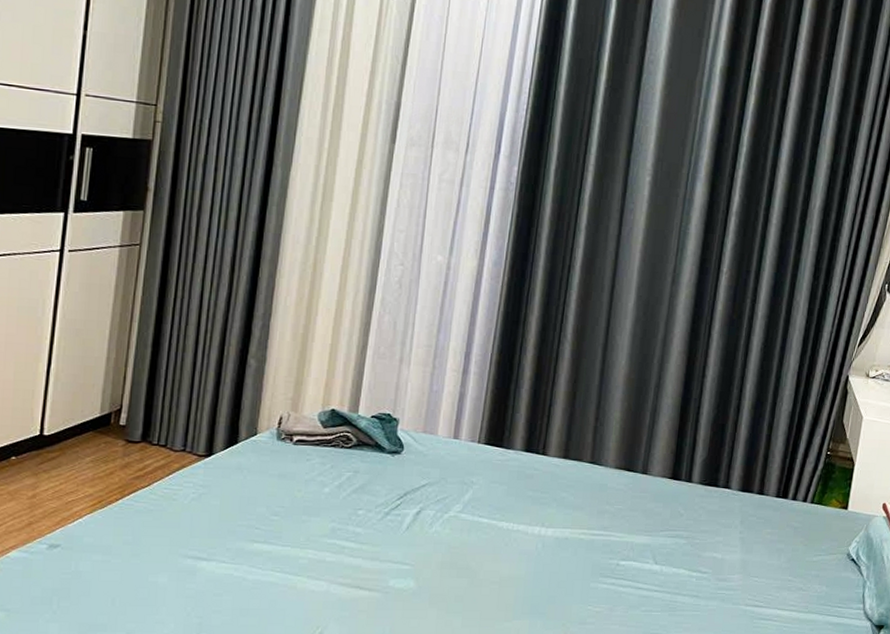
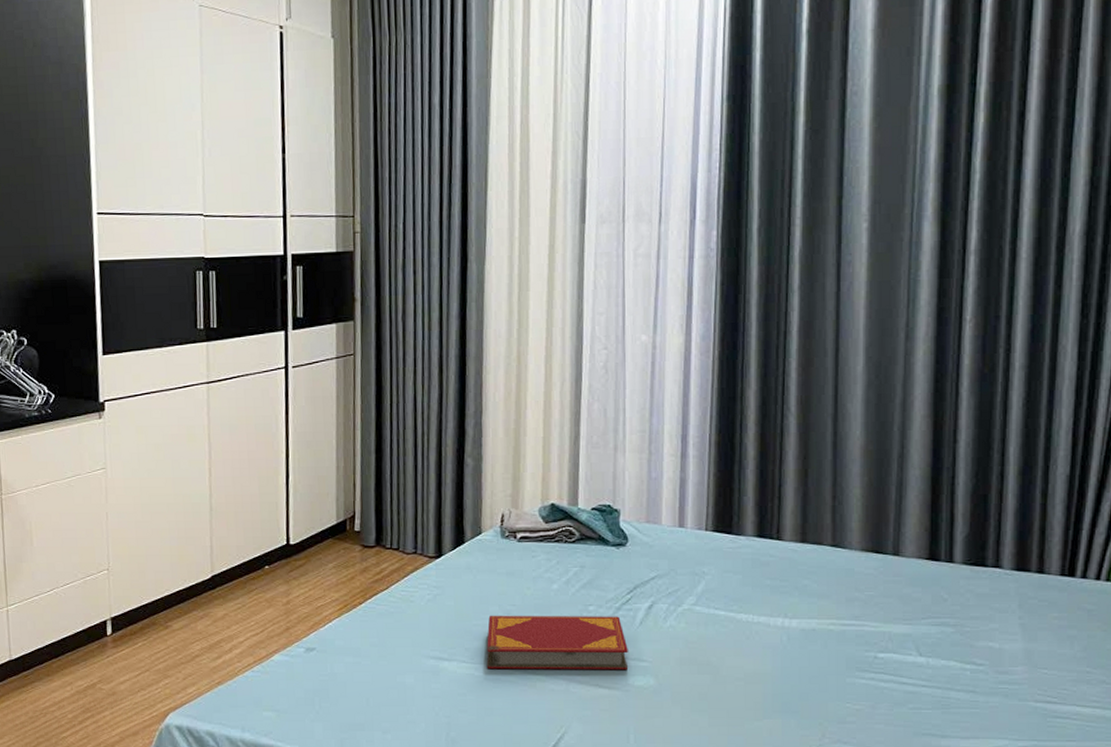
hardback book: none [247,516,393,573] -> present [486,615,629,670]

